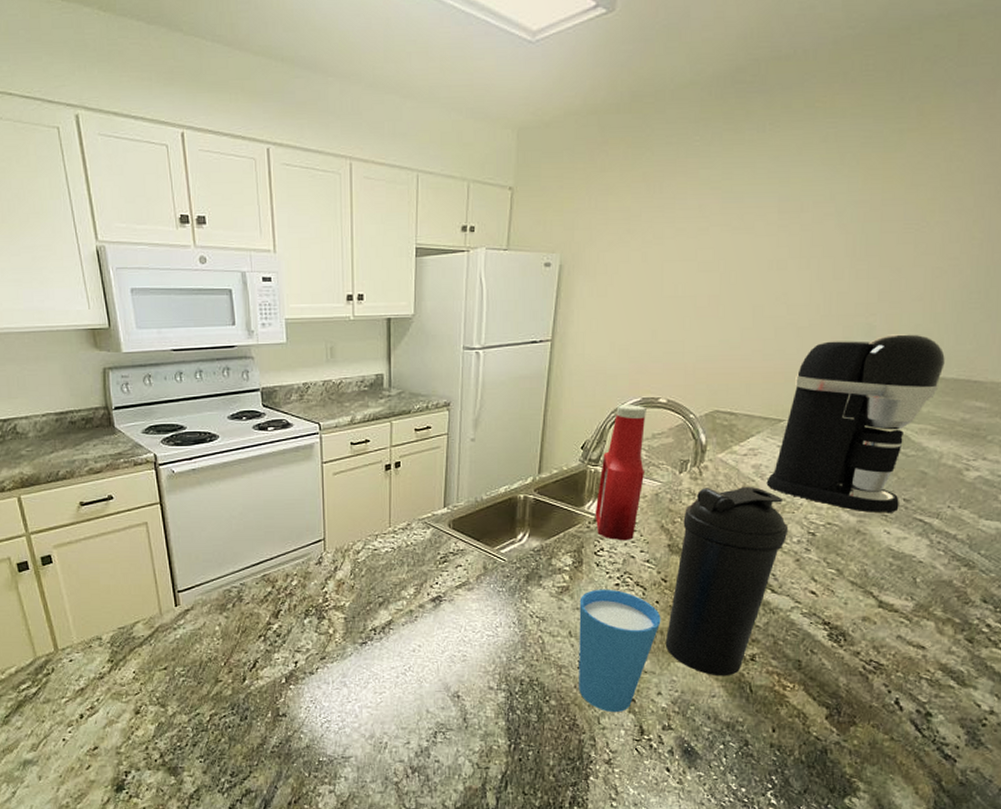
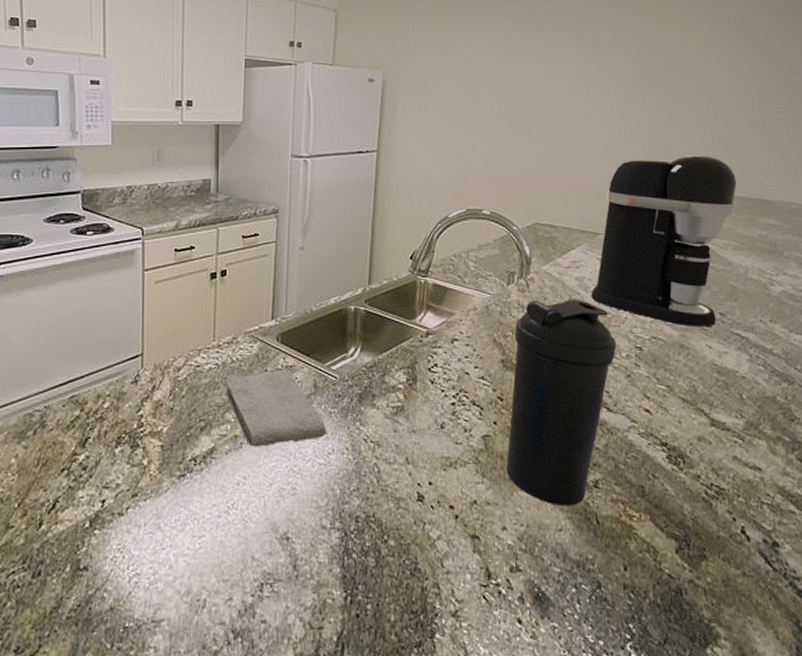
washcloth: none [401,552,495,620] -> present [225,369,327,447]
cup: present [579,589,661,713] -> none [415,408,500,553]
ketchup bottle: present [595,405,646,541] -> none [426,216,474,356]

